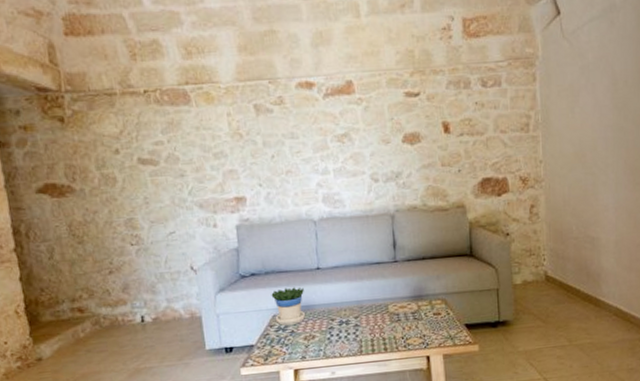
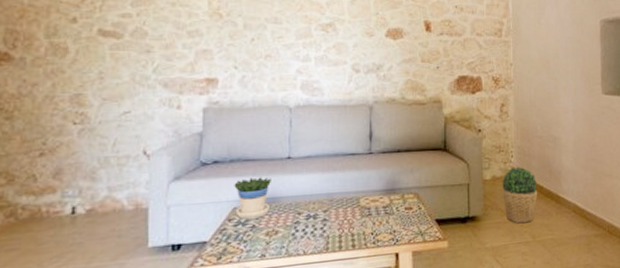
potted plant: none [534,270,574,327] -> present [502,166,538,223]

